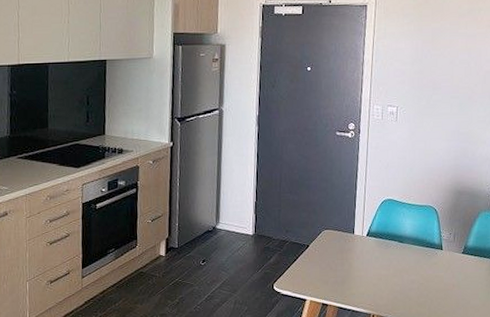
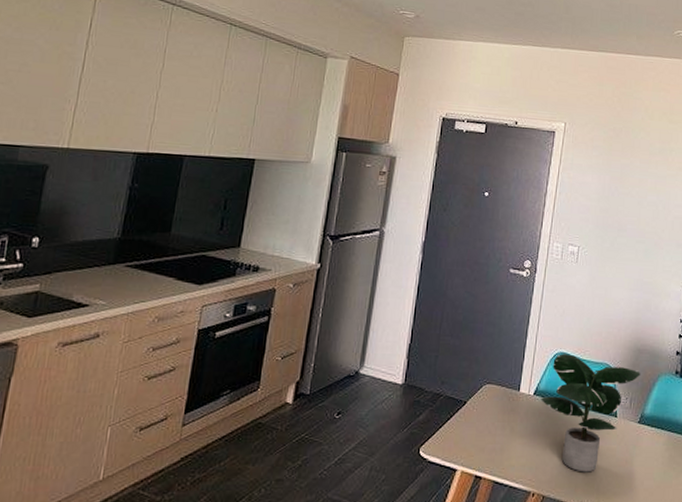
potted plant: none [373,200,463,297] -> present [541,354,642,472]

